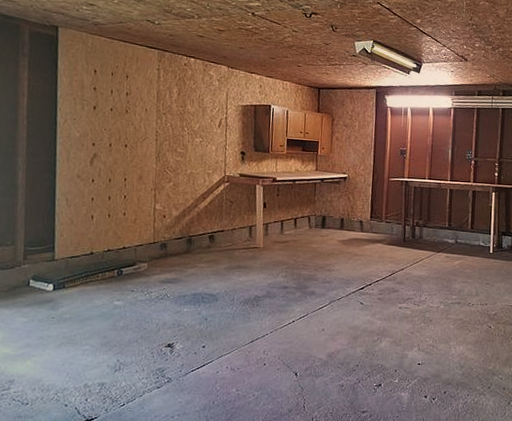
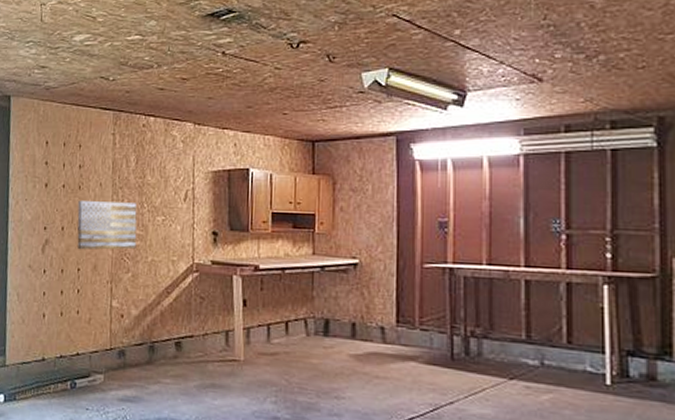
wall art: none [124,122,179,164] -> present [77,201,137,250]

